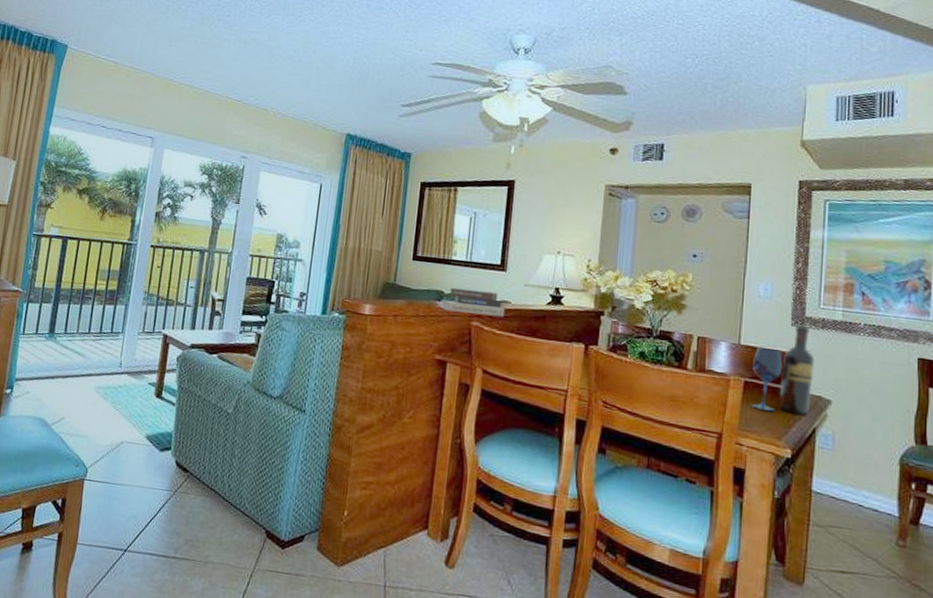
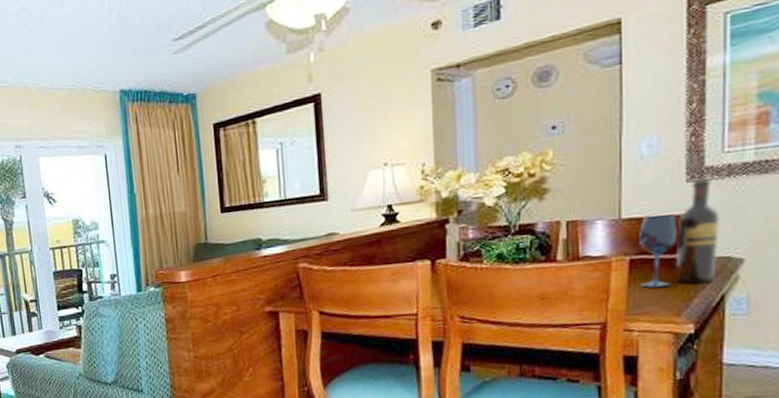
books: present [440,287,504,317] -> none [260,226,333,259]

